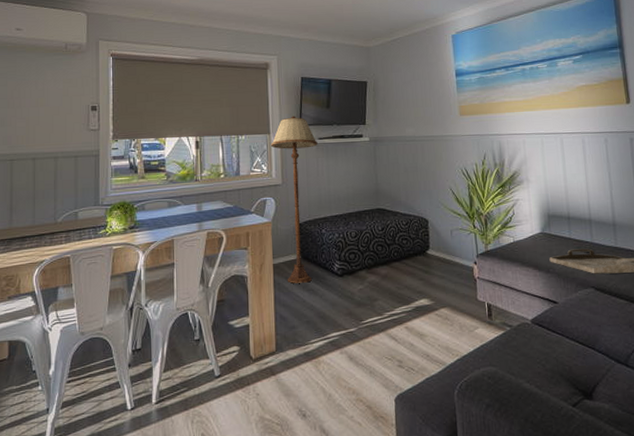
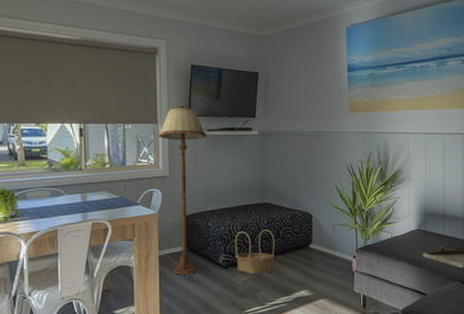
basket: none [349,236,392,282] -> present [234,229,276,274]

